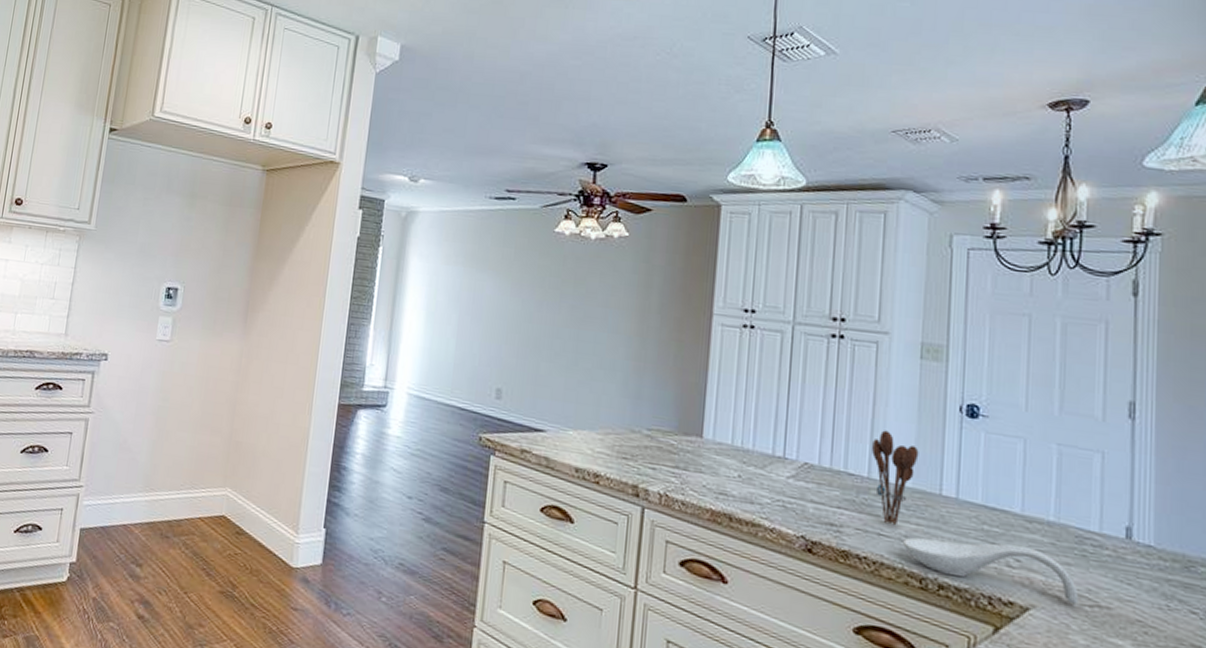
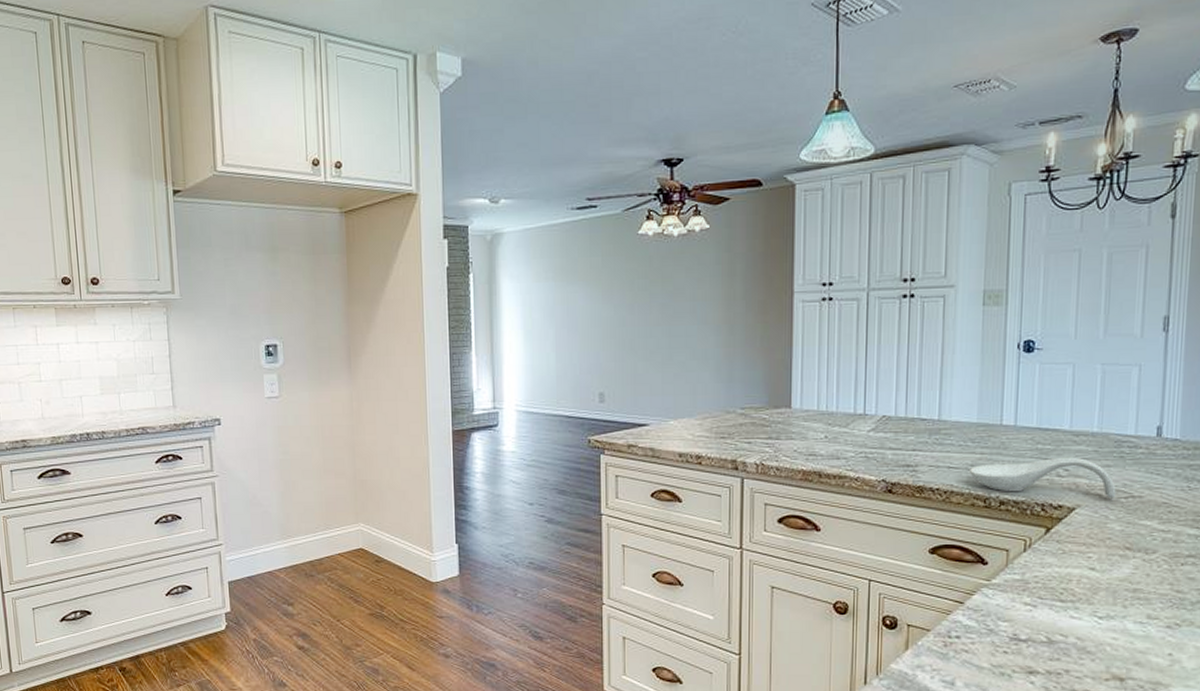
utensil holder: present [872,430,919,526] -> none [942,375,983,458]

